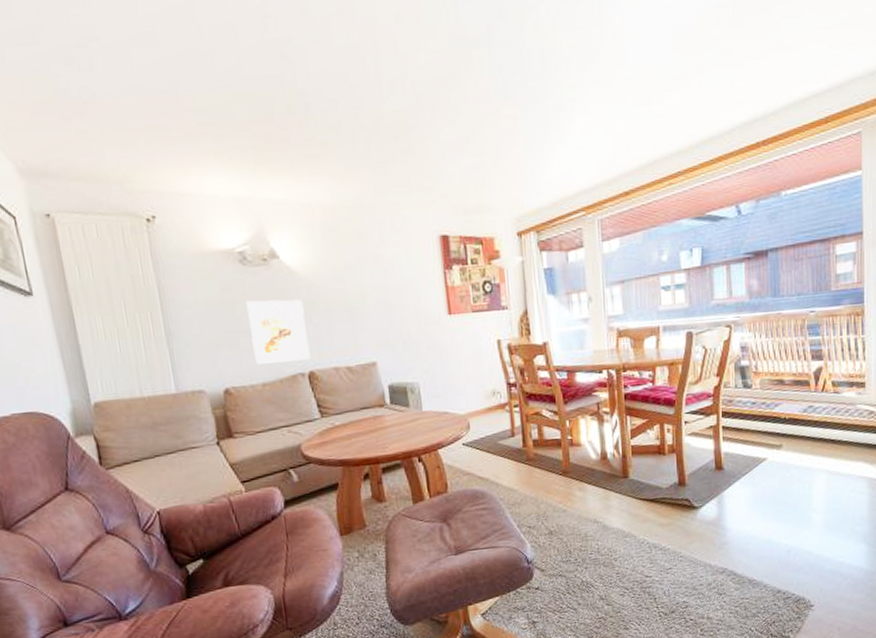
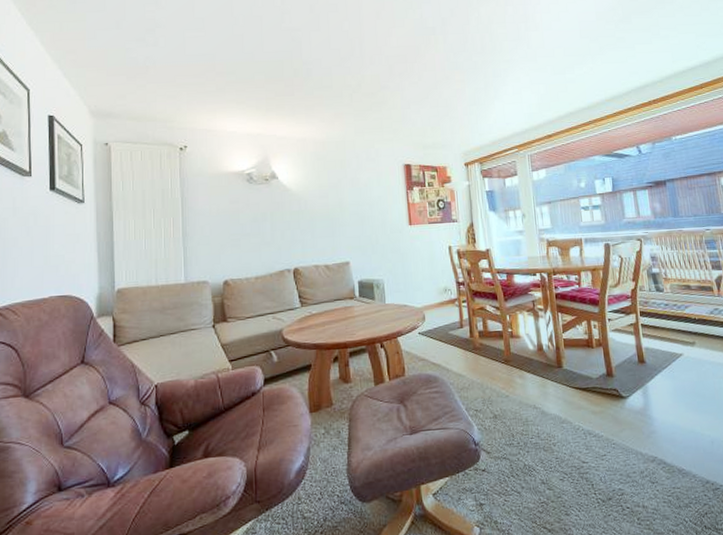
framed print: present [245,299,311,364] -> none [248,210,297,261]

